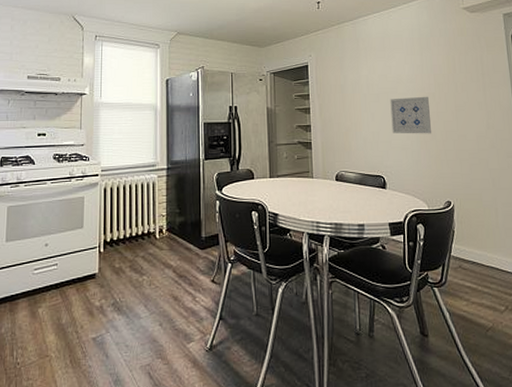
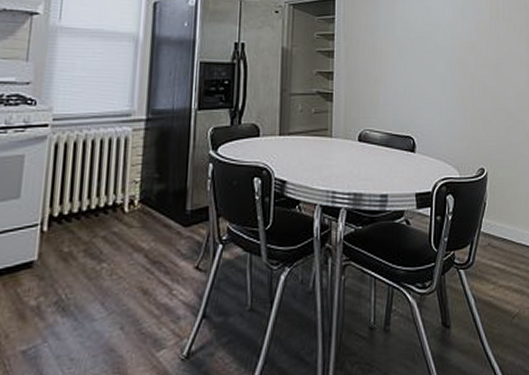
wall art: present [390,96,432,134] -> none [426,45,470,90]

